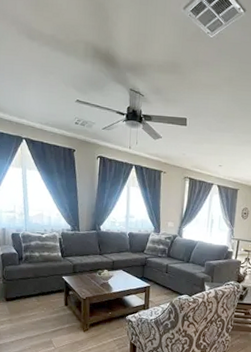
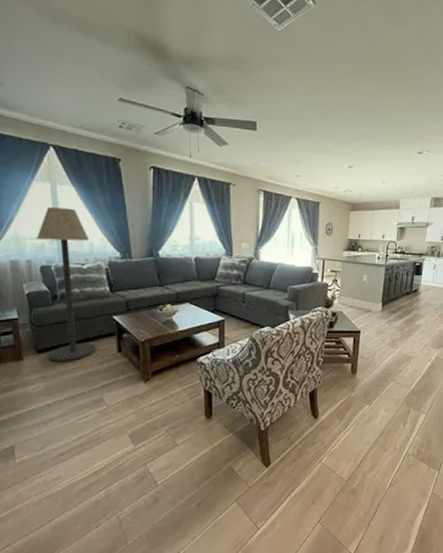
floor lamp: none [10,187,49,309] -> present [37,206,97,361]

